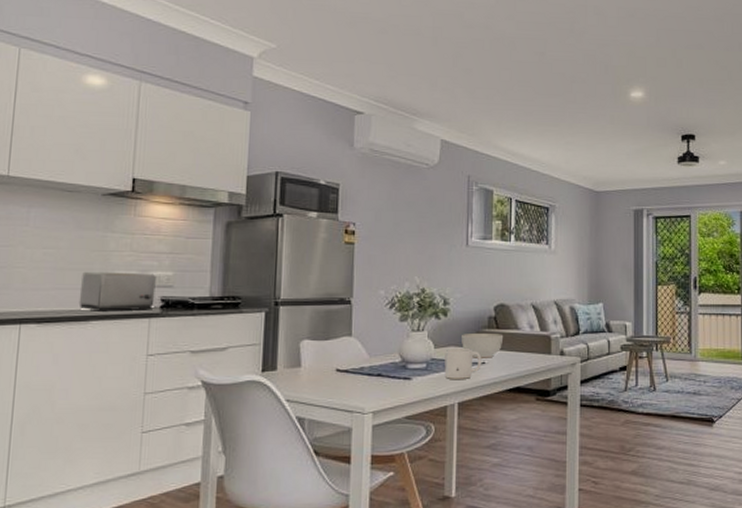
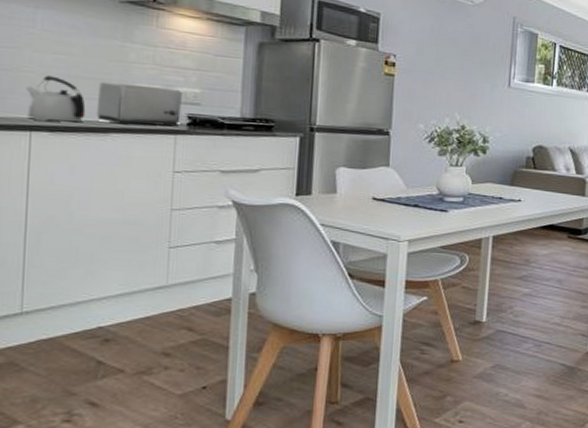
kettle: none [17,269,70,314] -> present [26,75,86,123]
mug: present [444,349,482,379] -> none [481,185,518,214]
bowl: present [462,332,504,358] -> none [499,171,541,196]

